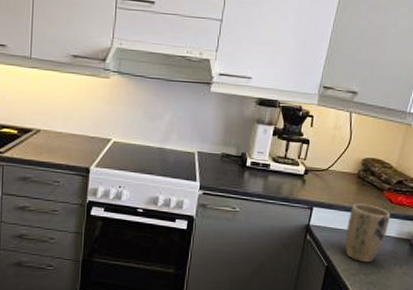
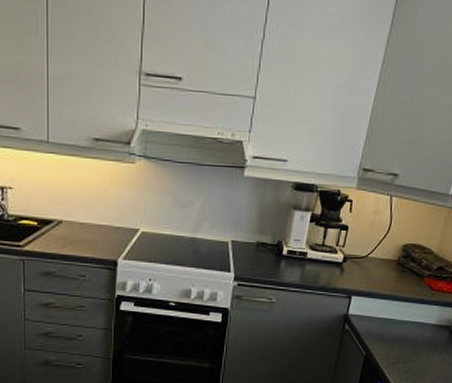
plant pot: present [345,203,390,263] -> none [384,291,430,351]

